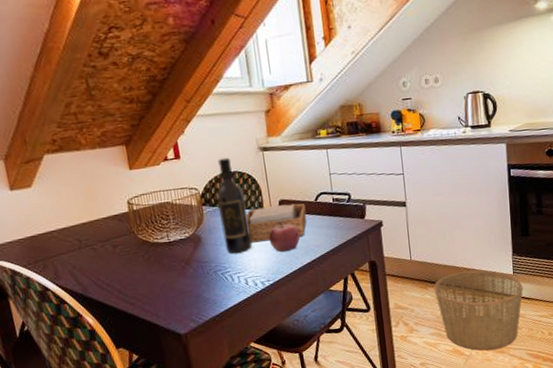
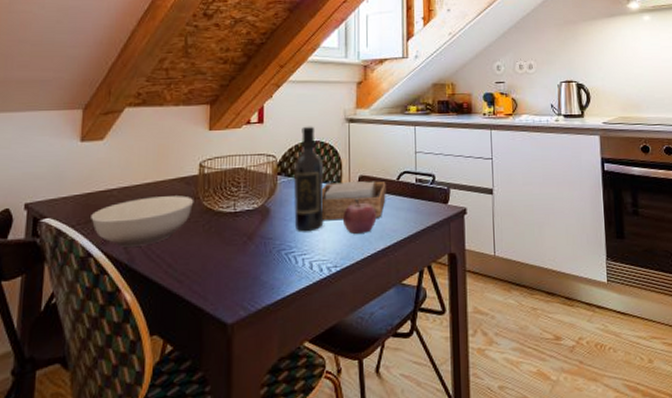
bowl: none [38,231,130,280] -> present [91,195,194,247]
basket: present [433,270,523,351] -> none [518,274,619,376]

